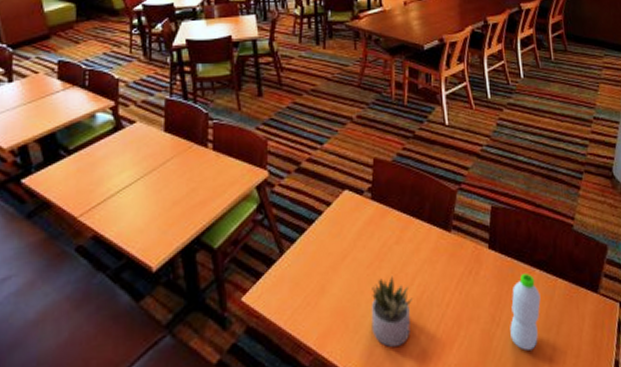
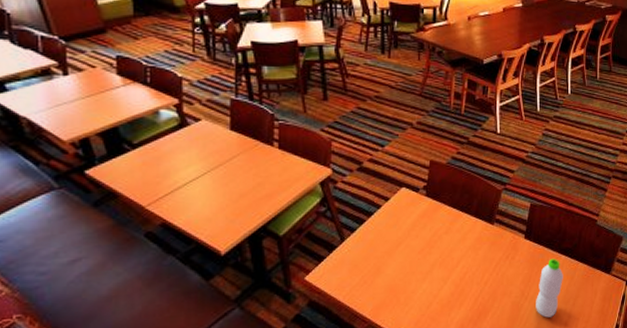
succulent plant: present [371,276,412,347] -> none [419,260,456,316]

